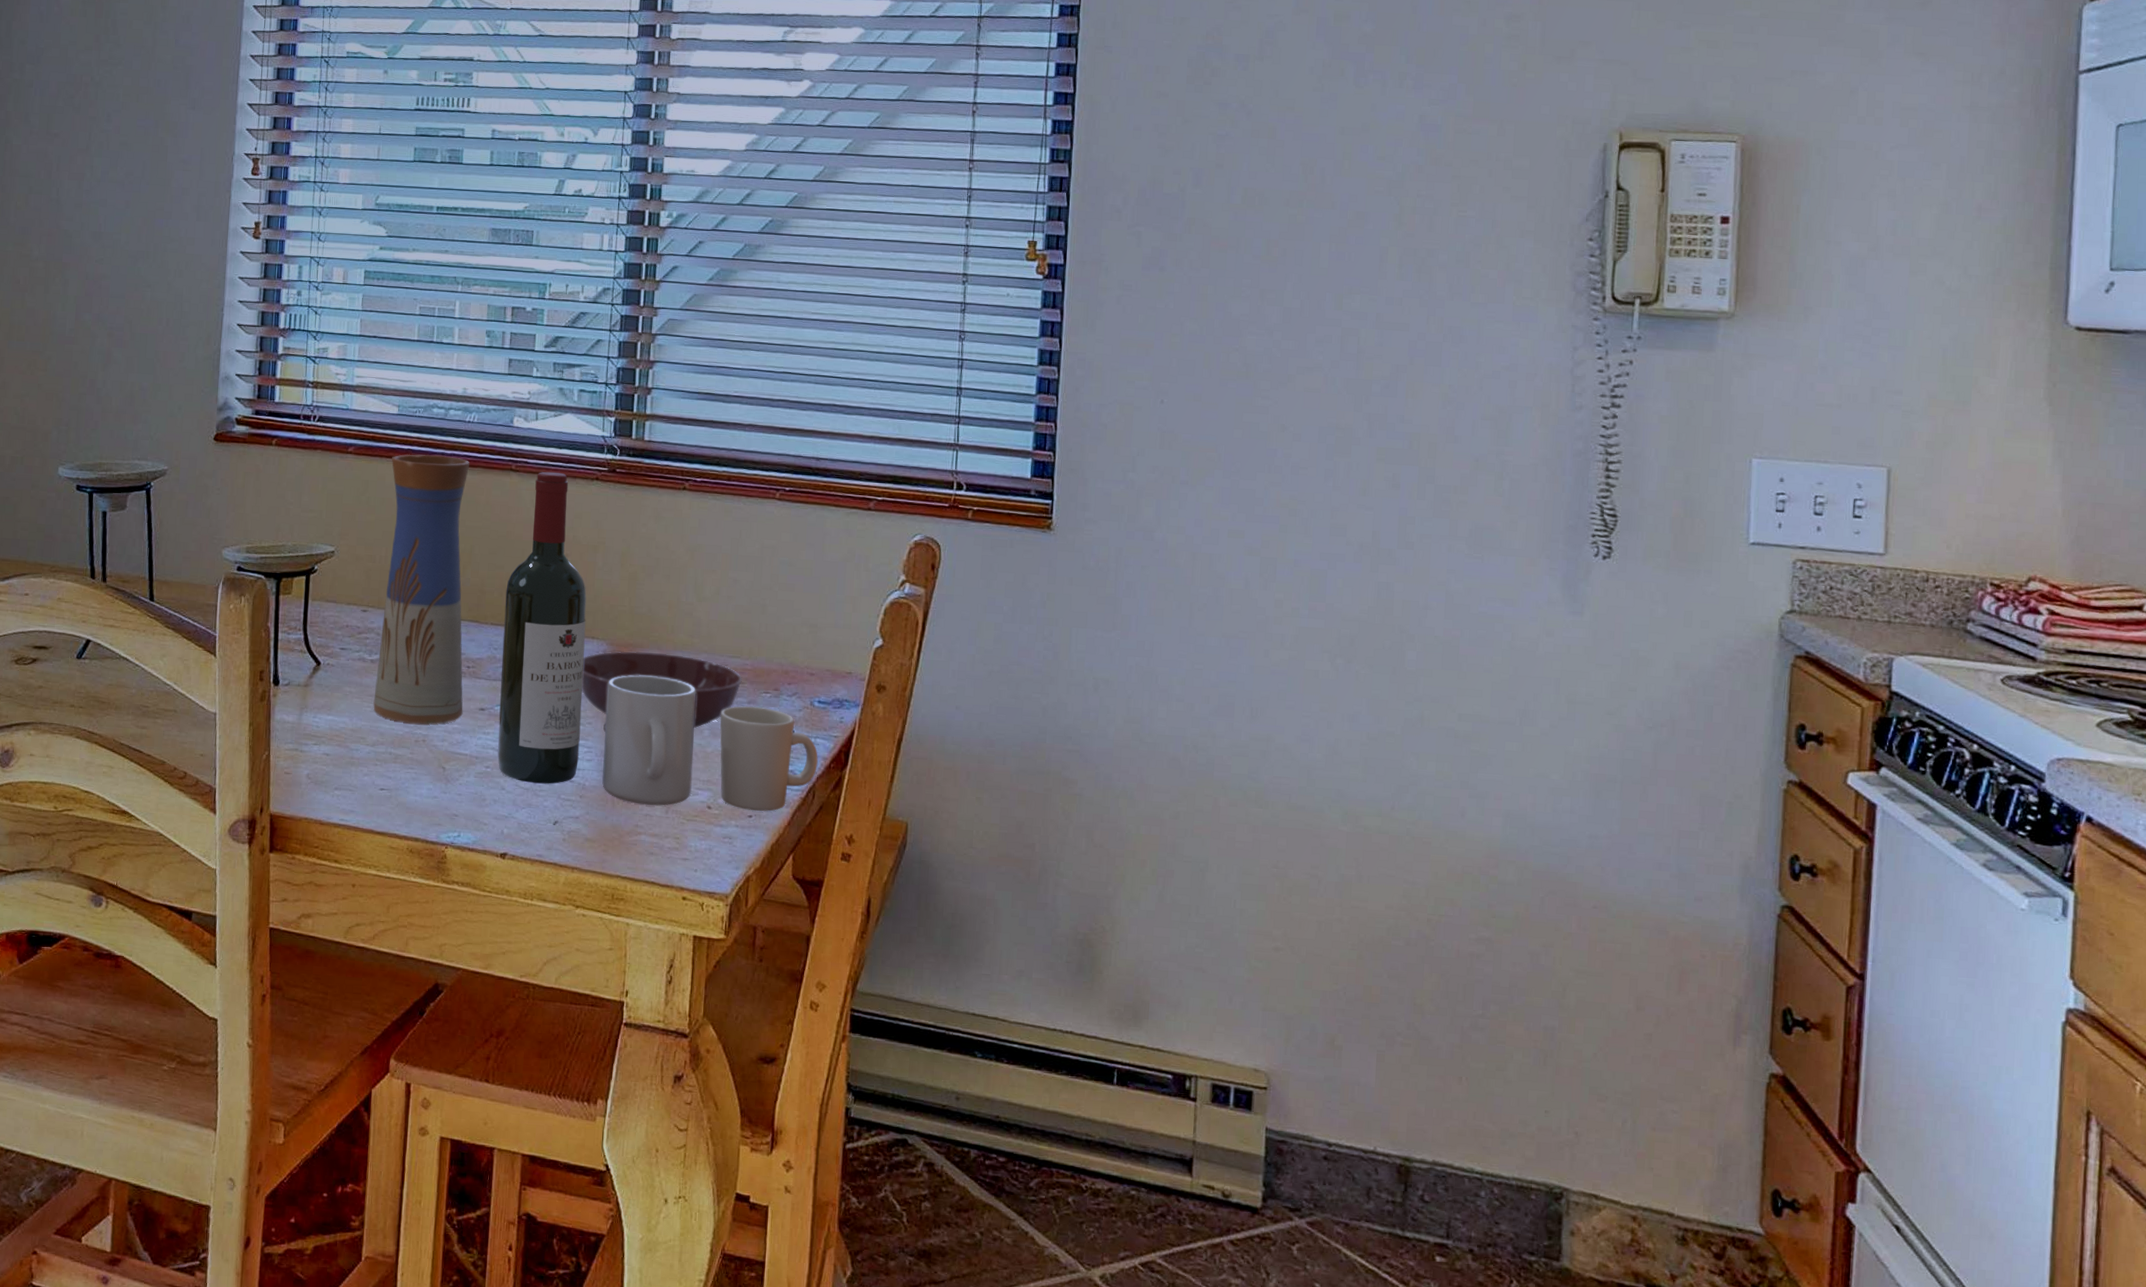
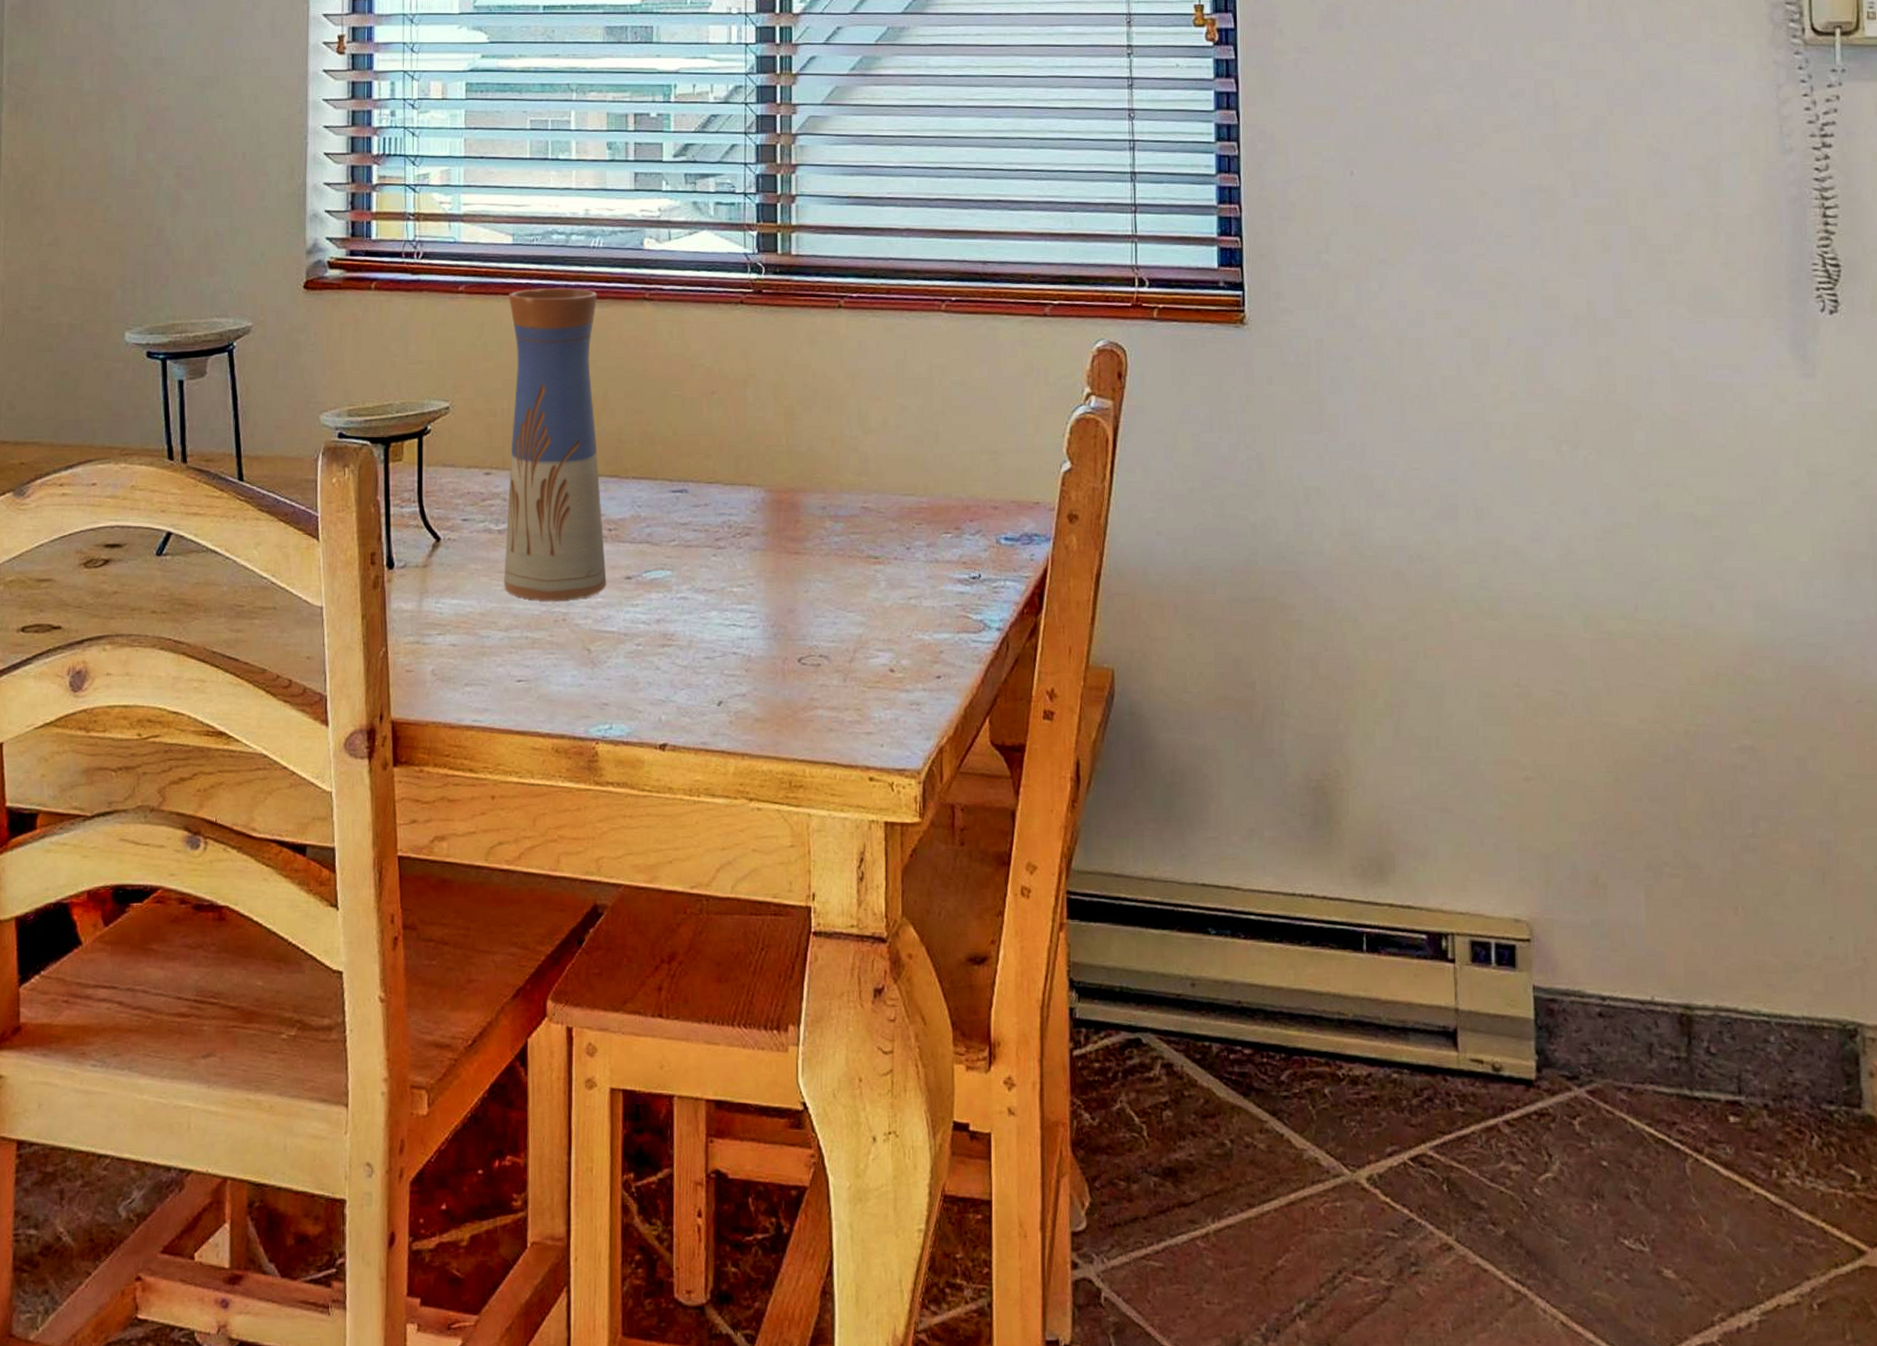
wine bottle: present [497,471,587,784] -> none [647,298,741,659]
bowl: present [581,651,742,728] -> none [739,496,919,580]
cup: present [602,675,697,806] -> none [768,524,871,674]
mug: present [720,706,818,811] -> none [897,550,1009,670]

